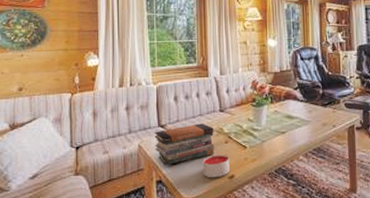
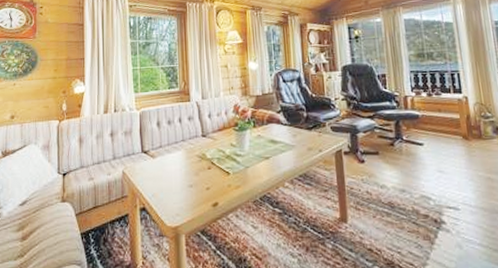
book stack: present [154,123,214,166] -> none [138,149,197,193]
candle: present [203,154,230,178] -> none [186,180,213,206]

